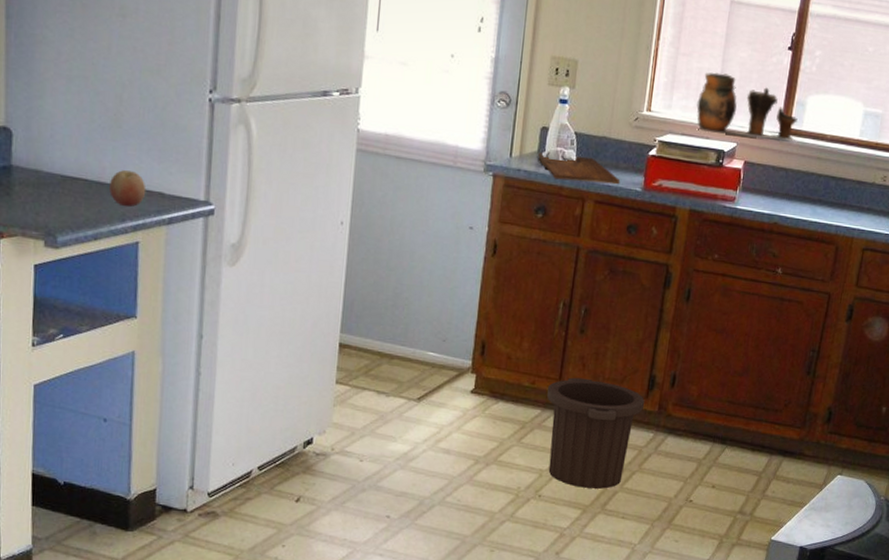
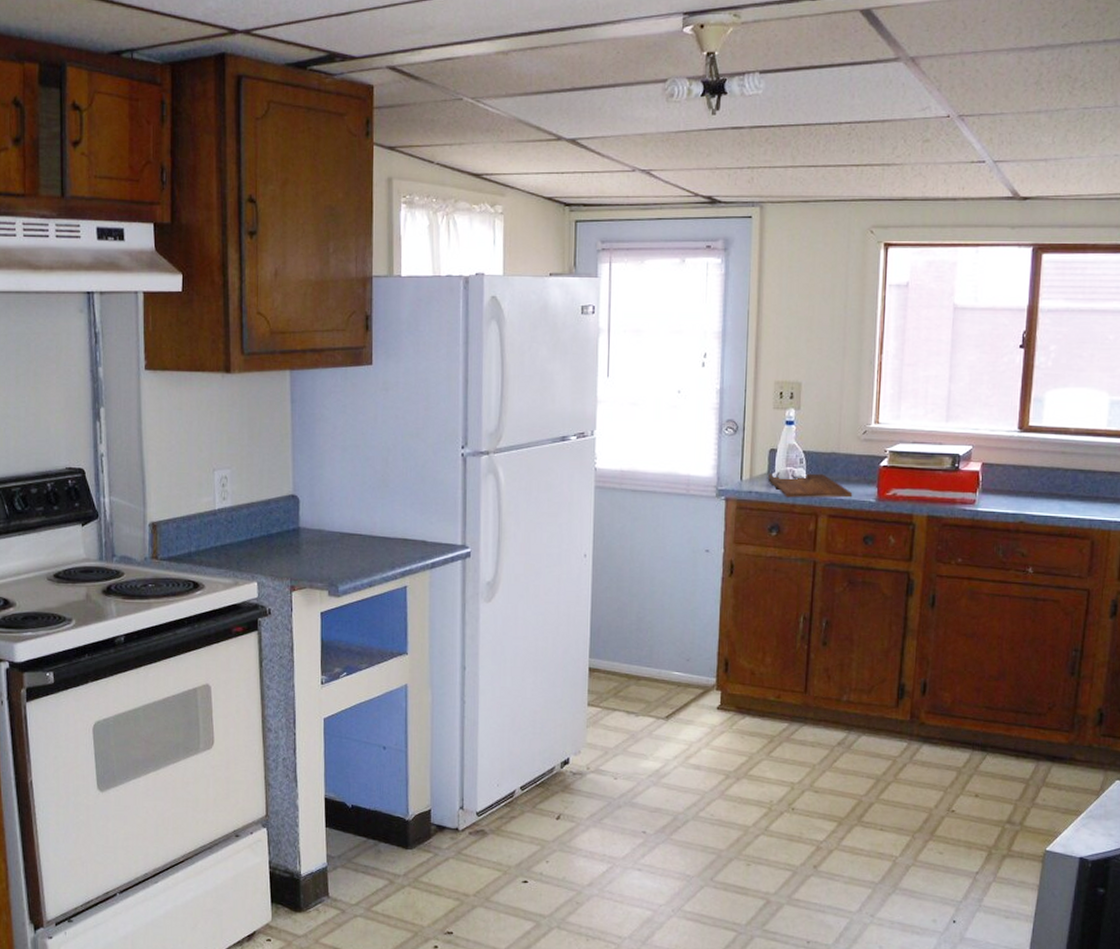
fruit: present [109,170,147,208] -> none [380,524,411,556]
trash can: present [547,377,645,489] -> none [793,689,896,800]
pottery set: present [696,72,798,141] -> none [926,378,1036,439]

